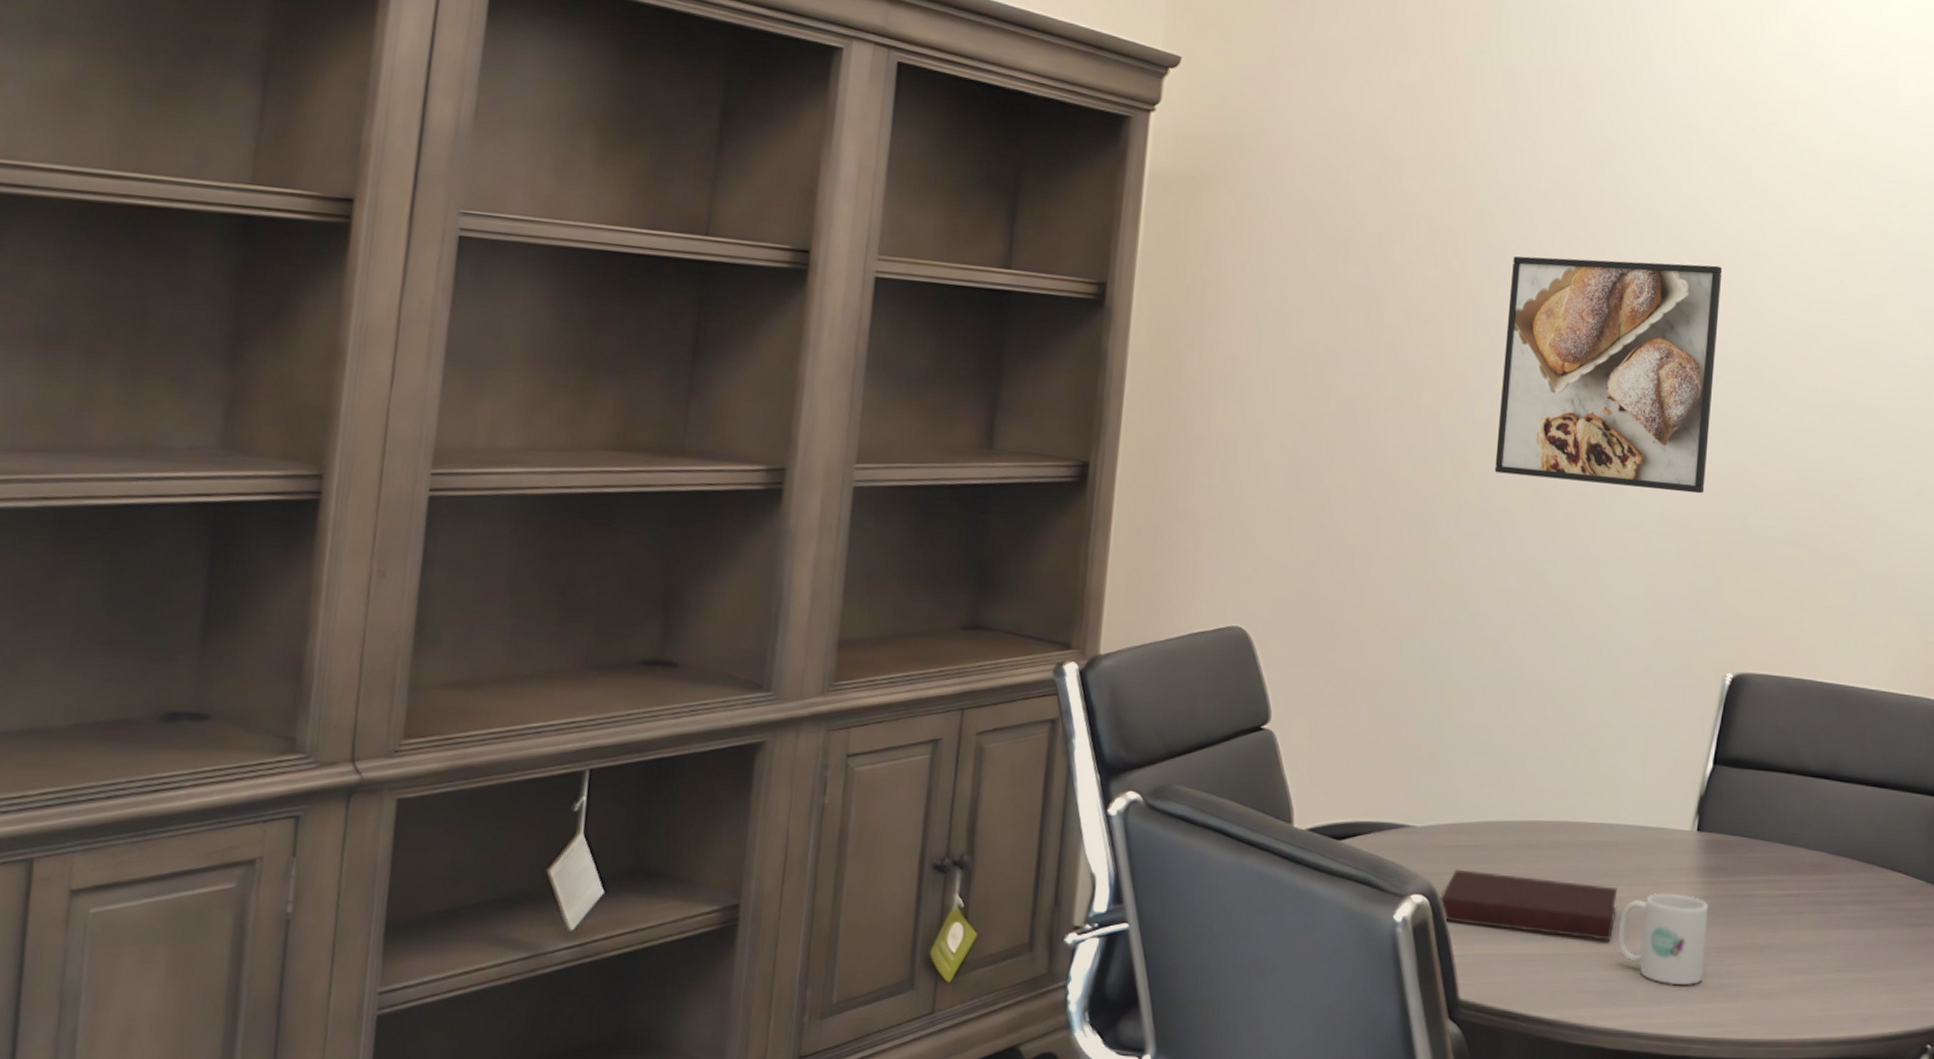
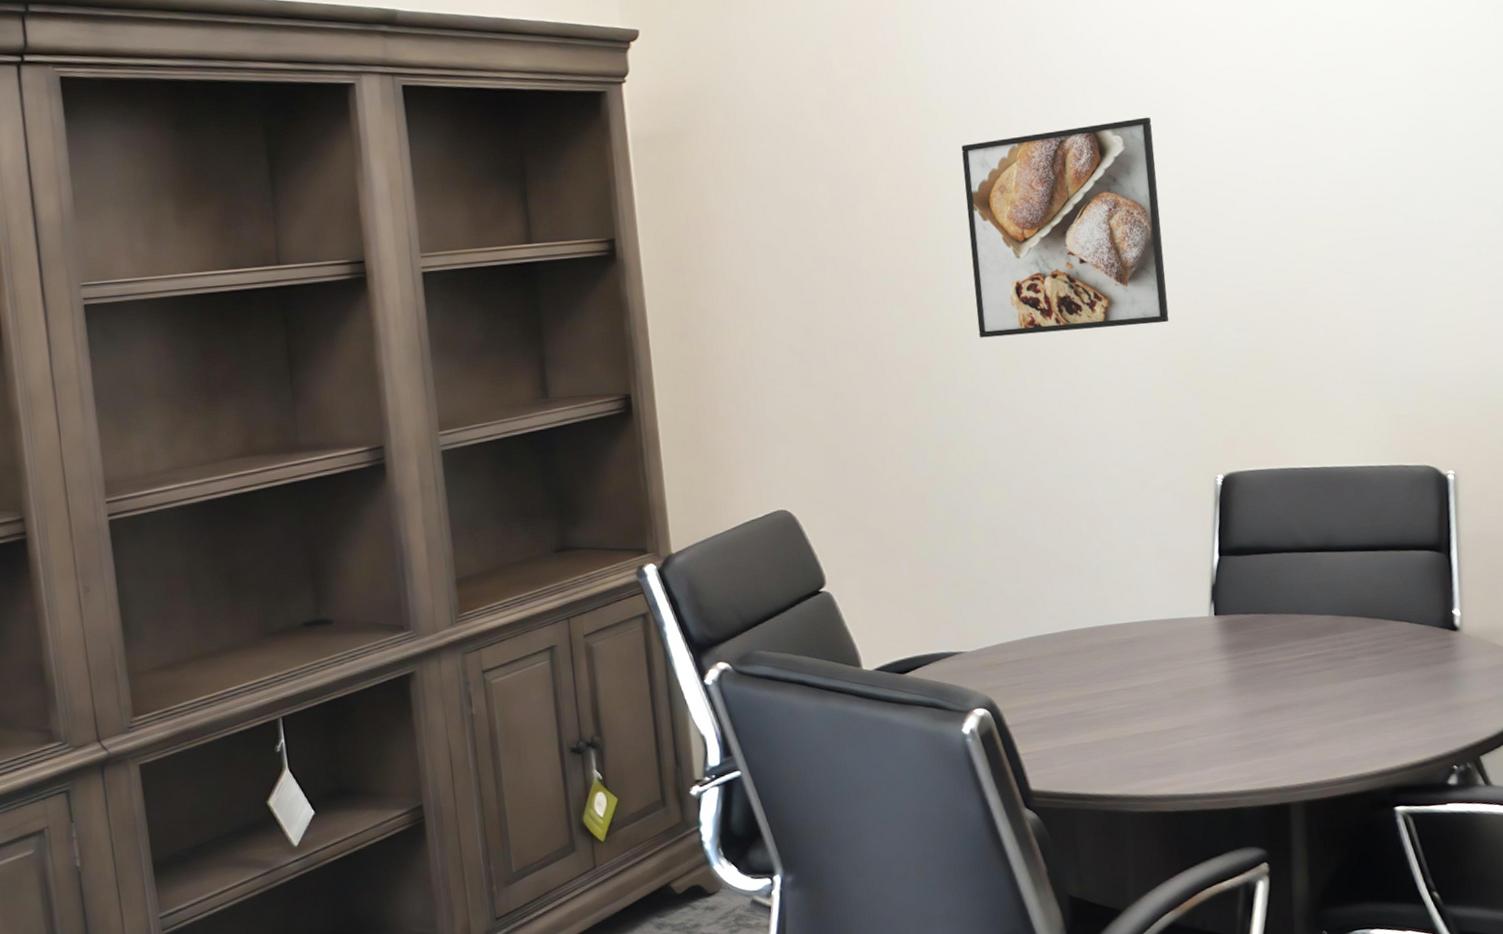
notebook: present [1440,869,1618,941] -> none [999,675,1155,728]
mug: present [1618,893,1708,986] -> none [1158,671,1241,750]

